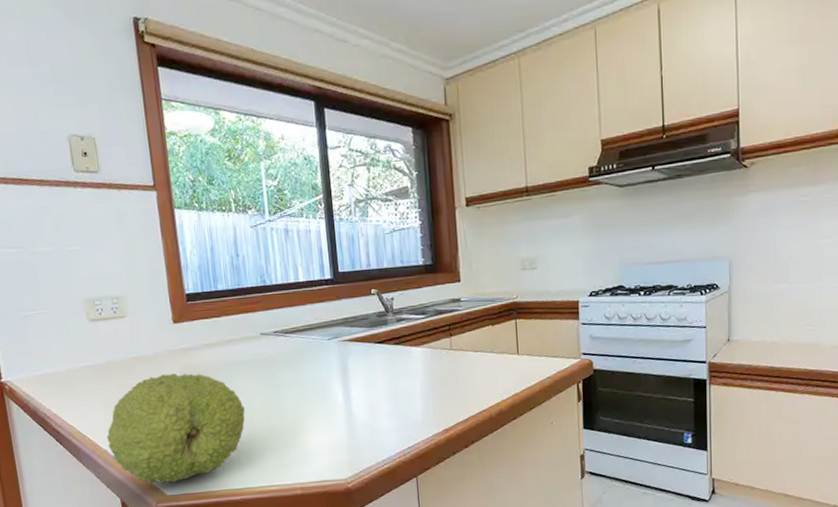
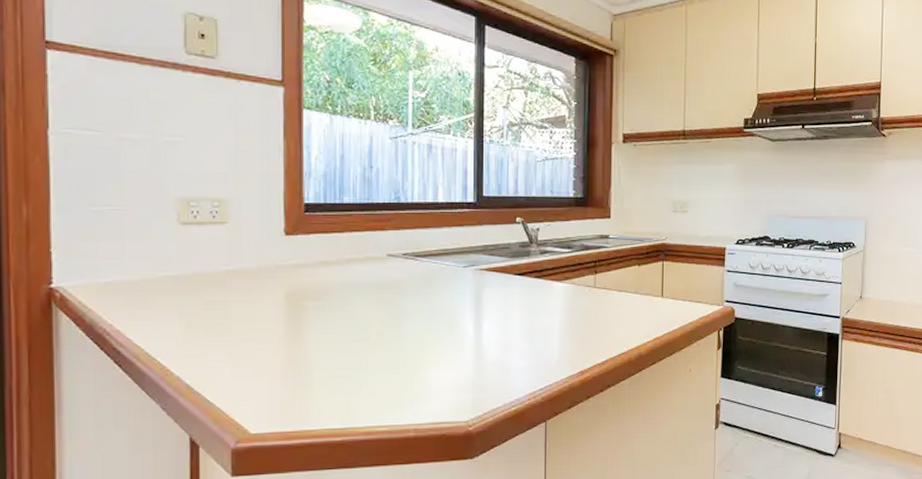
fruit: present [107,373,245,484] -> none [182,292,359,419]

